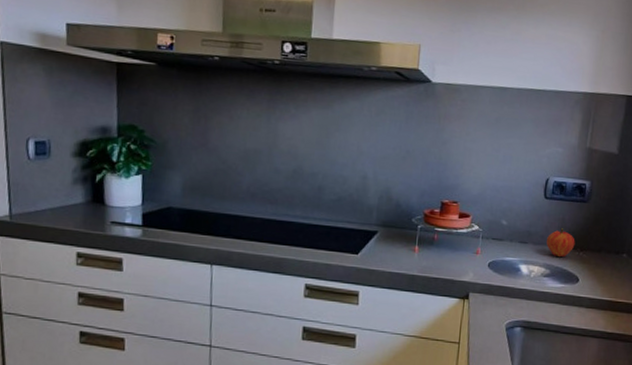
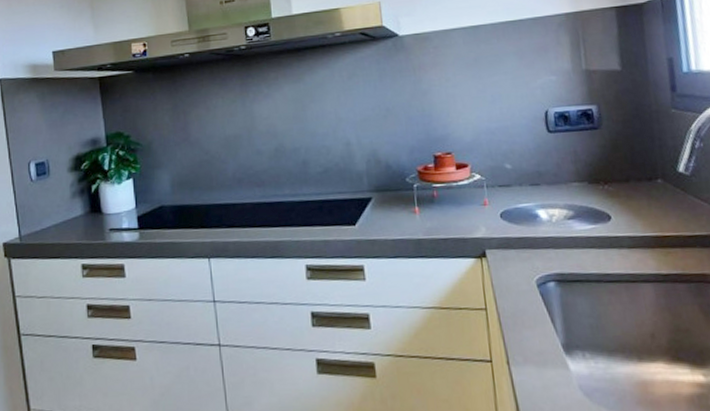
fruit: present [546,228,575,258] -> none [561,162,596,195]

